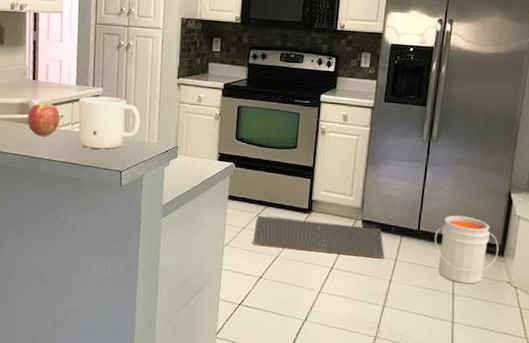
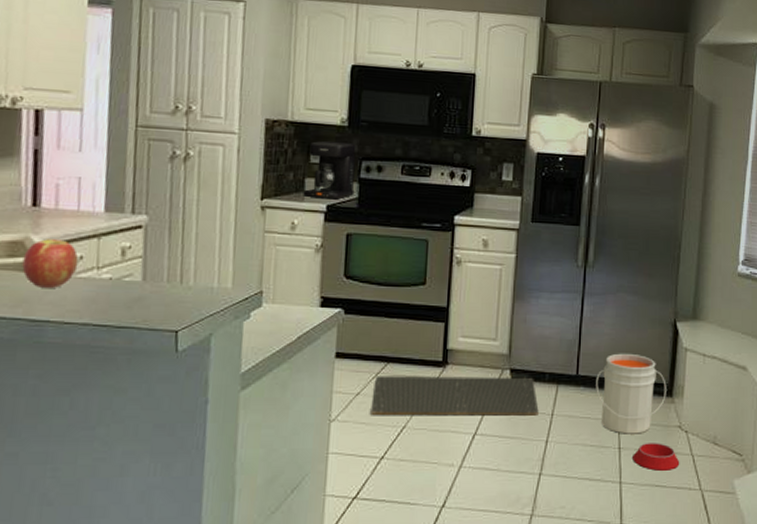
mug: present [78,96,141,149] -> none [108,227,207,302]
coffee maker: none [207,34,246,80] -> present [303,140,356,200]
pet bowl: none [464,292,508,318] -> present [633,443,680,471]

